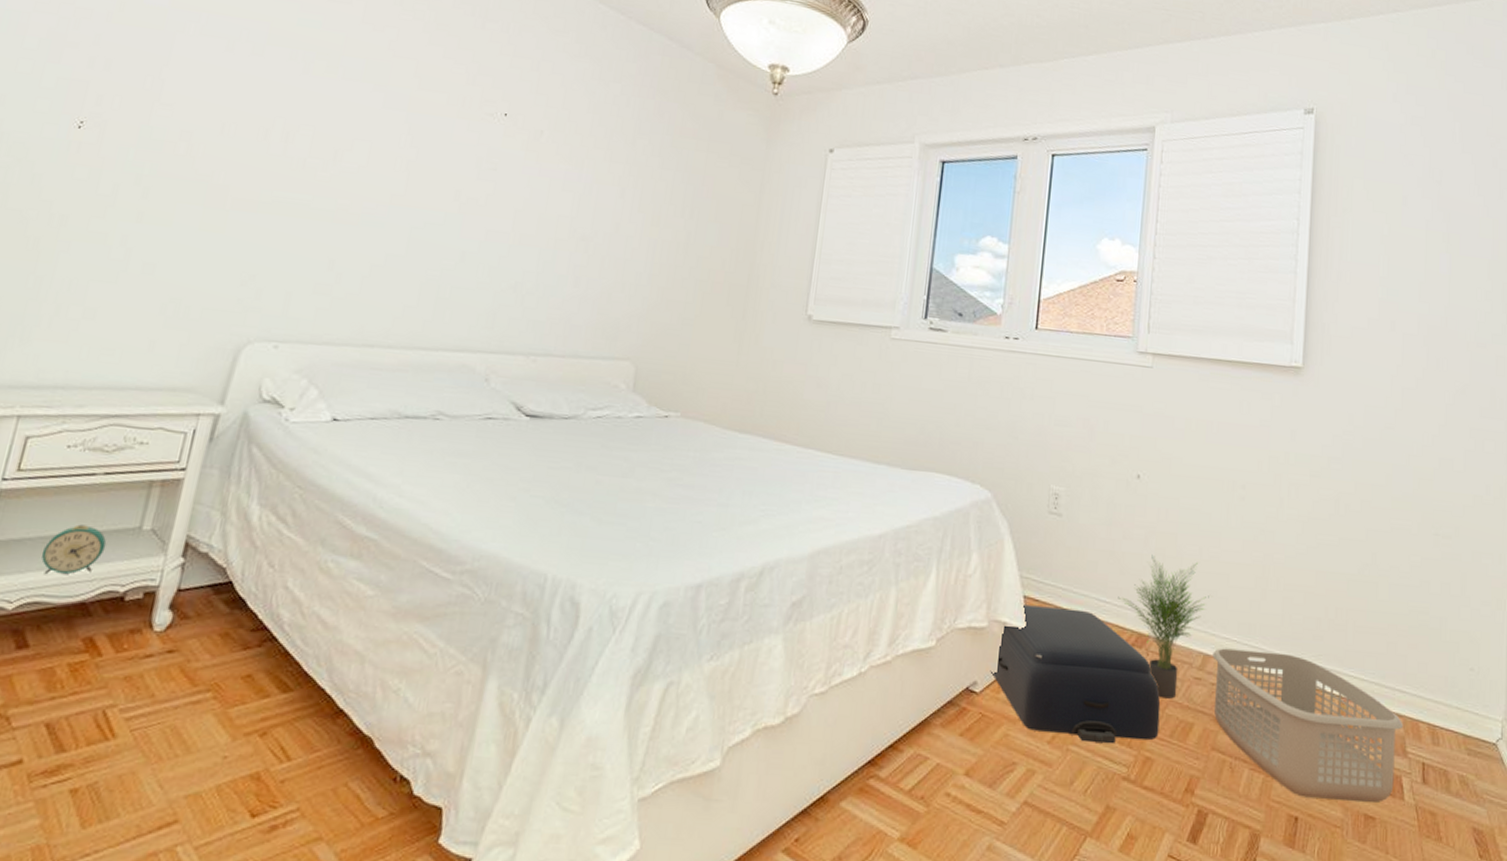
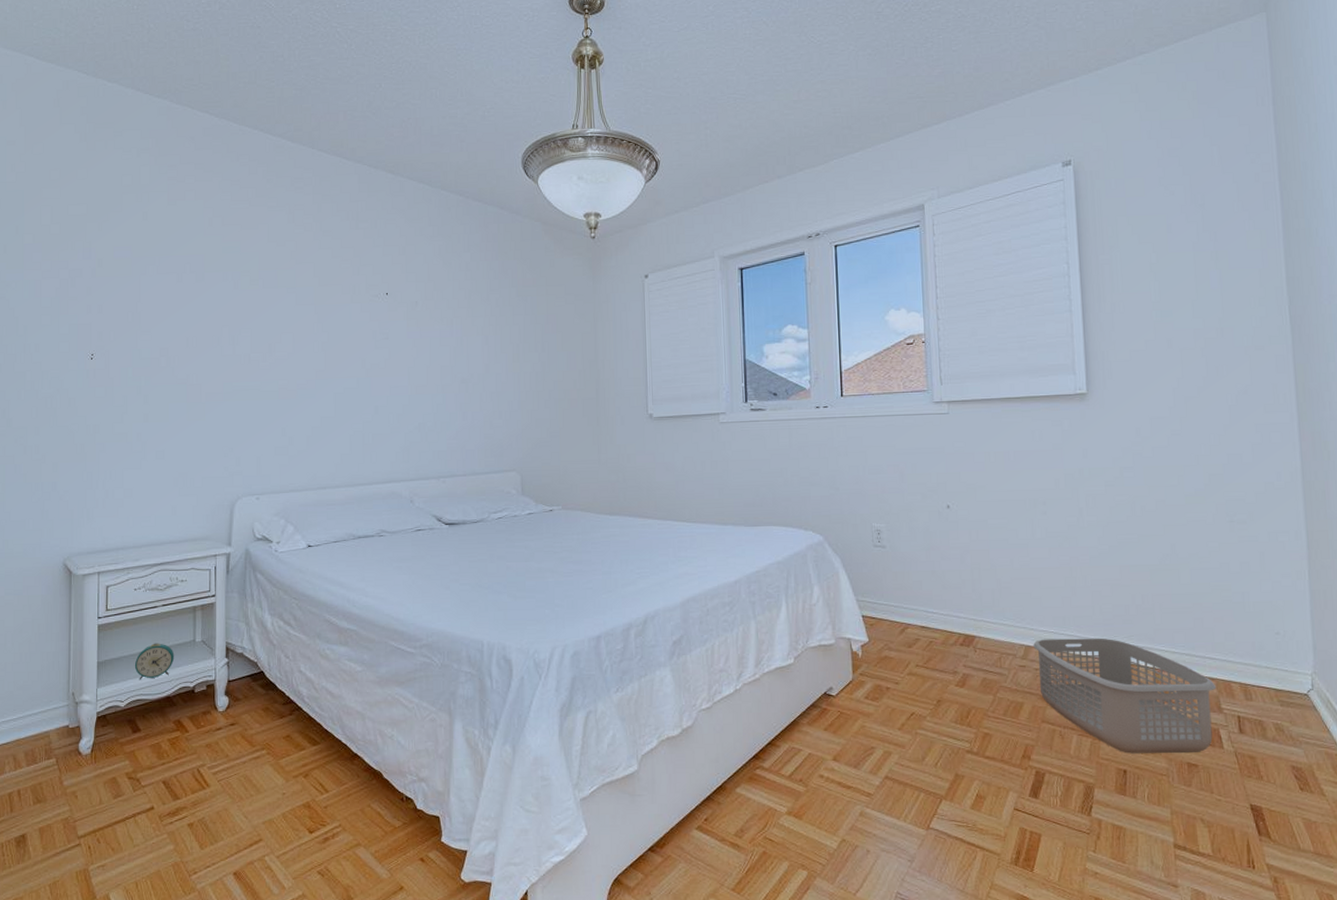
suitcase: present [990,605,1161,745] -> none [842,621,994,726]
potted plant: present [1119,556,1207,699] -> none [944,570,1022,685]

